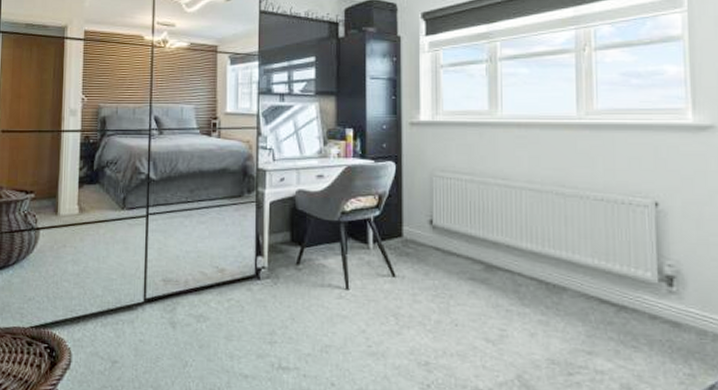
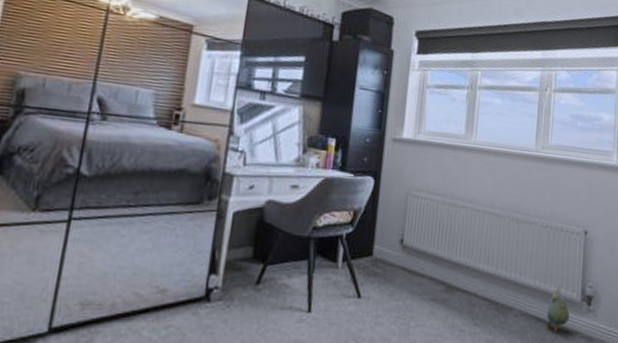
plush toy: none [611,262,644,316] -> present [545,283,570,333]

